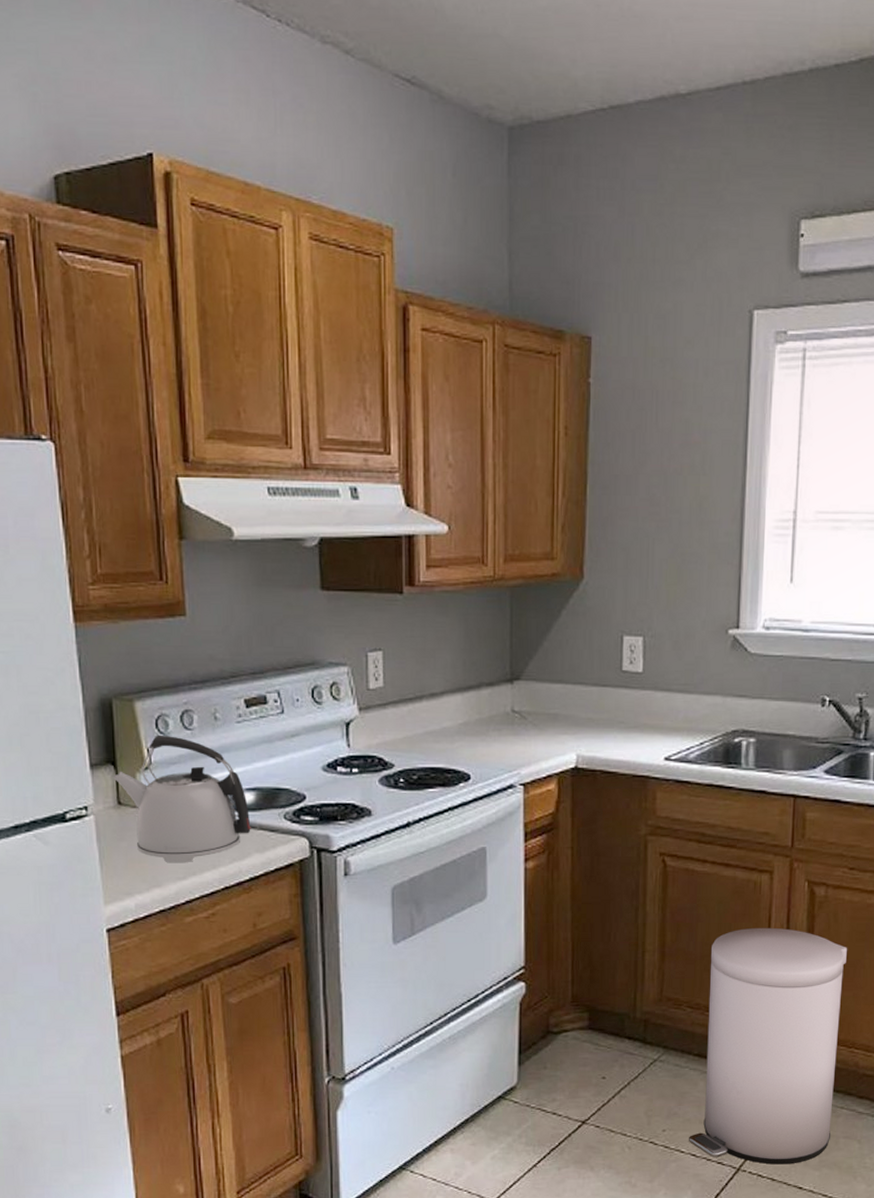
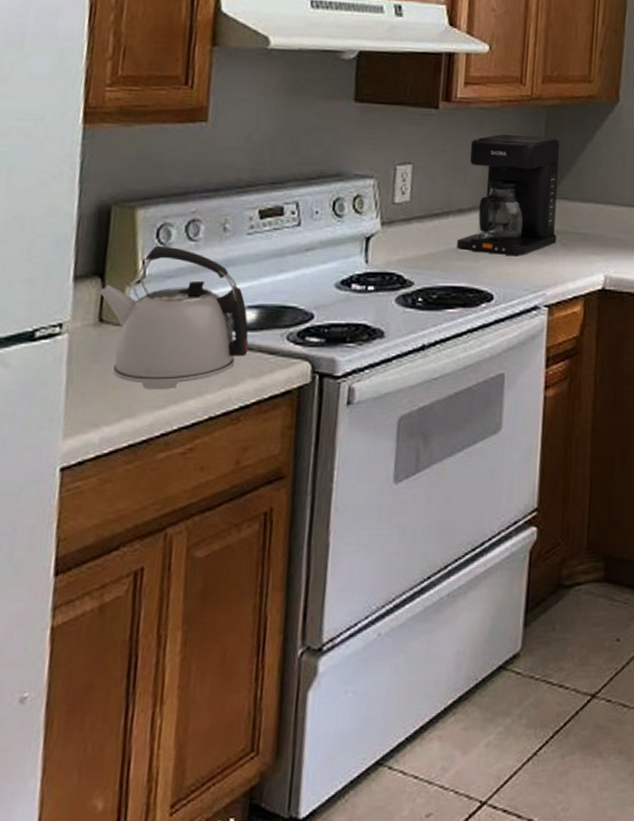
coffee maker: none [431,617,528,738] -> present [456,134,560,257]

